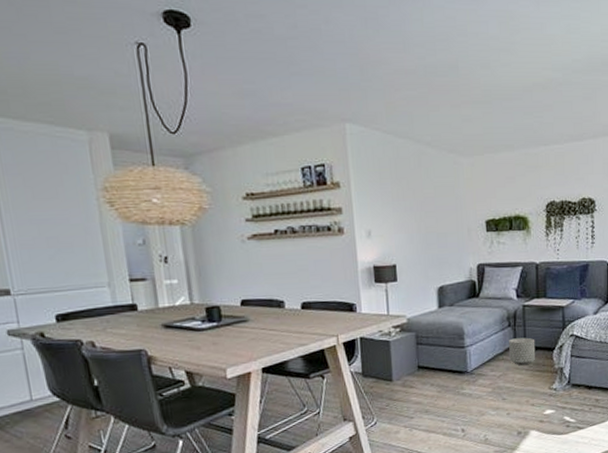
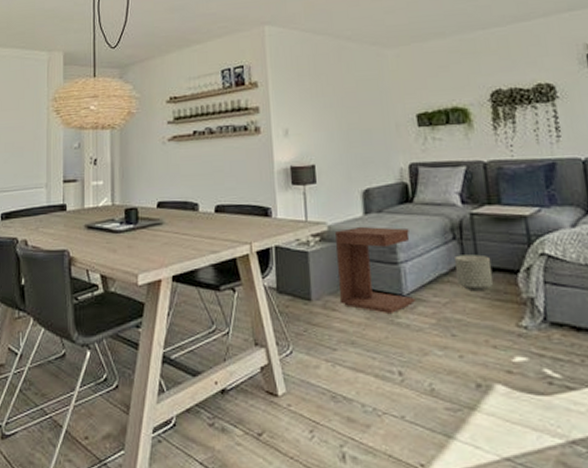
side table: none [414,318,478,387] -> present [335,226,416,313]

